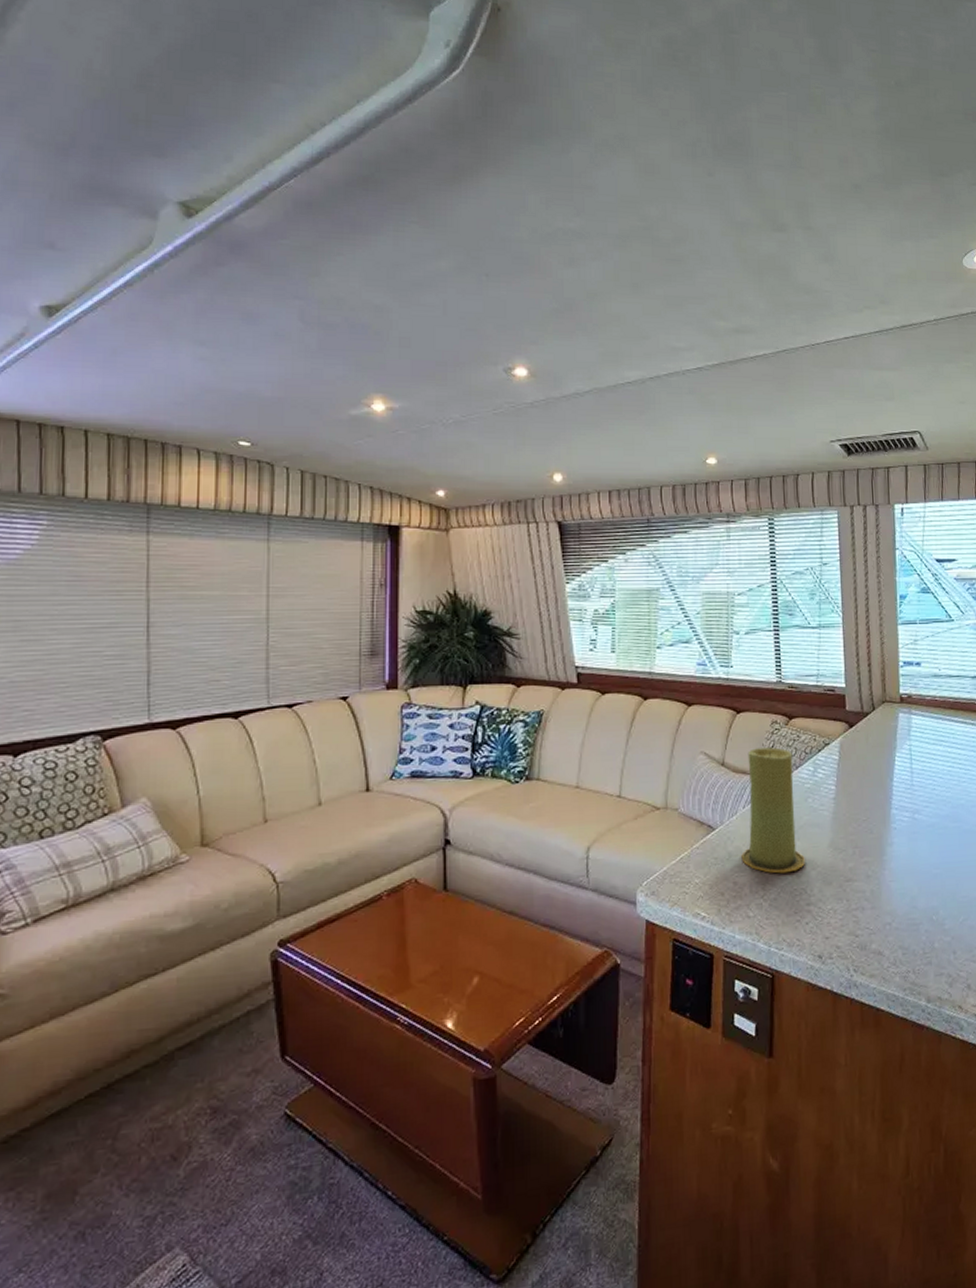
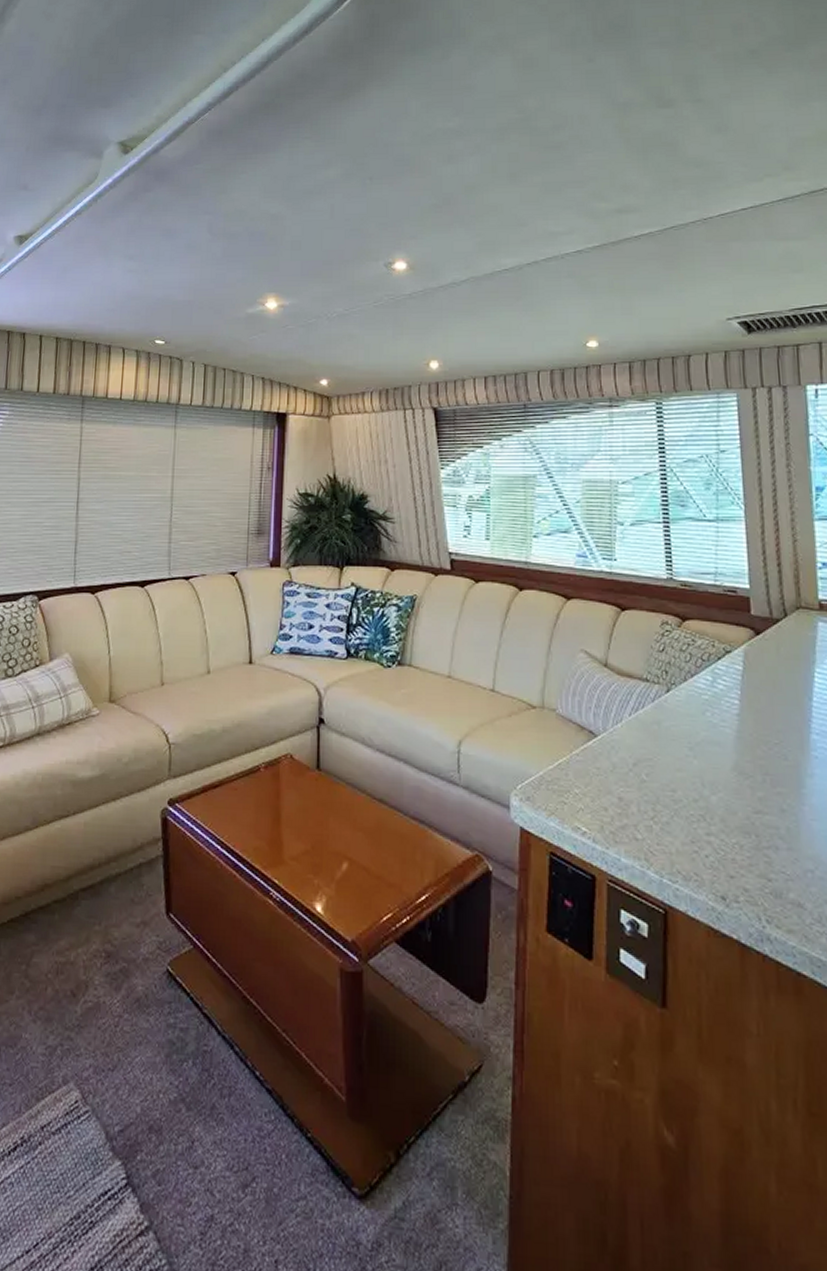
candle: present [741,747,805,874] -> none [627,650,703,795]

